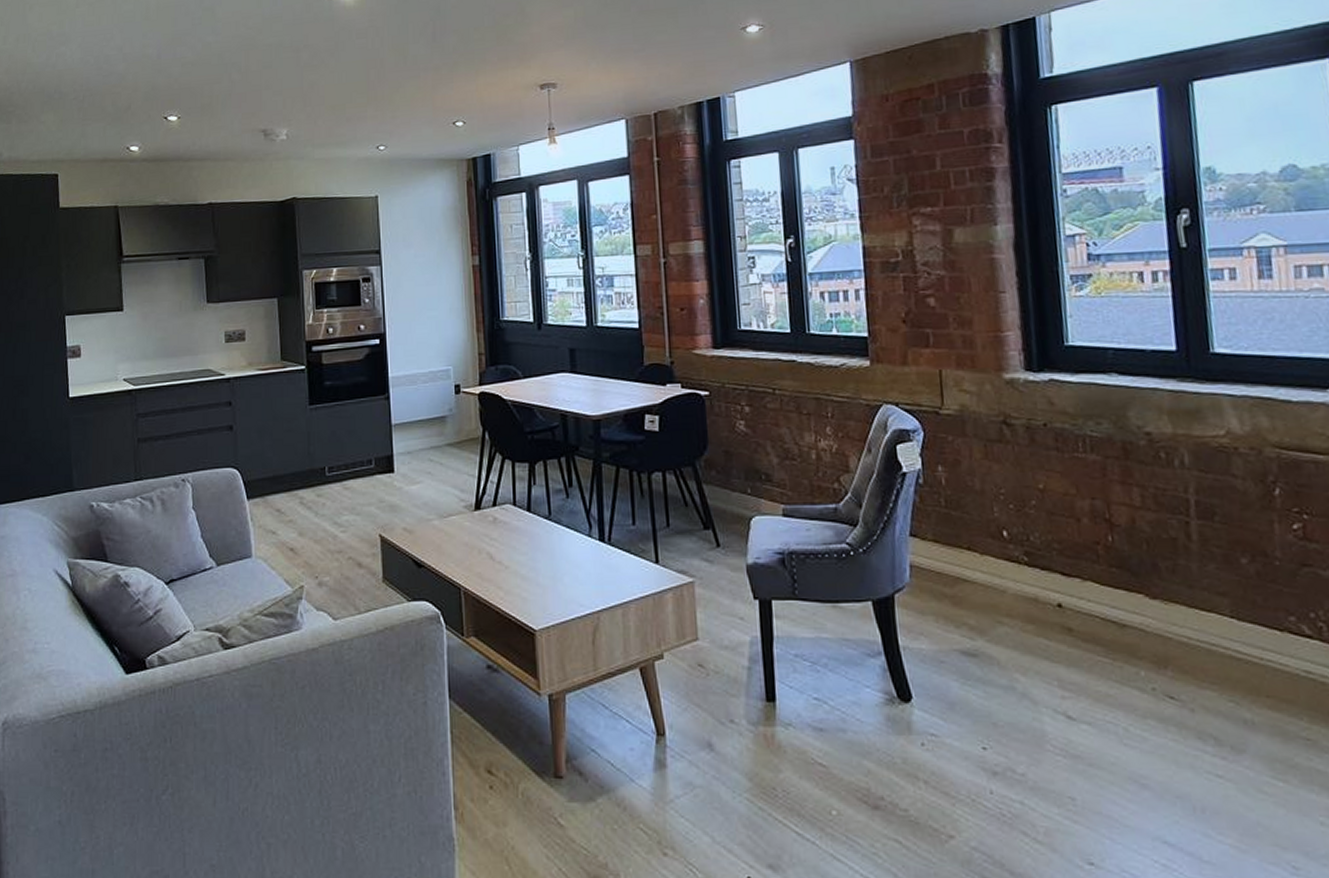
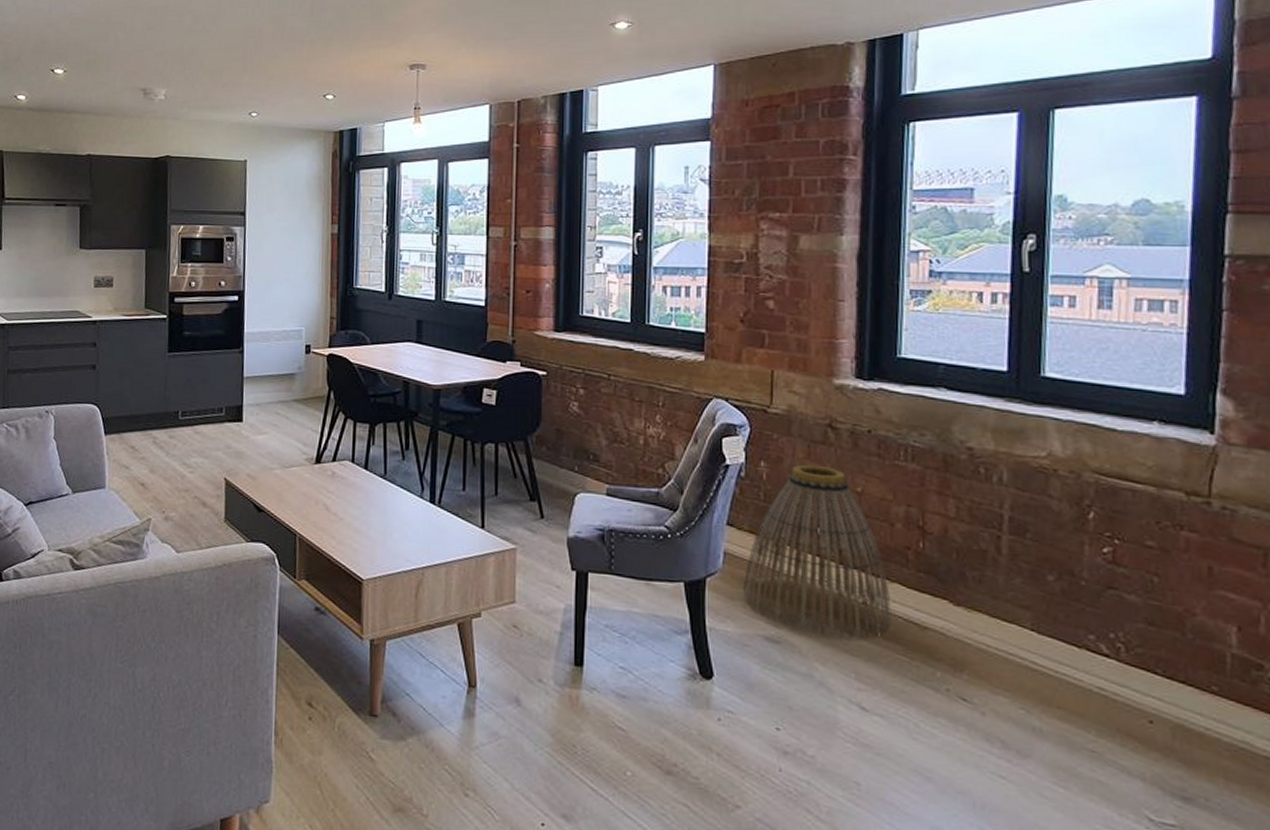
basket: none [932,465,1090,644] -> present [742,464,892,639]

